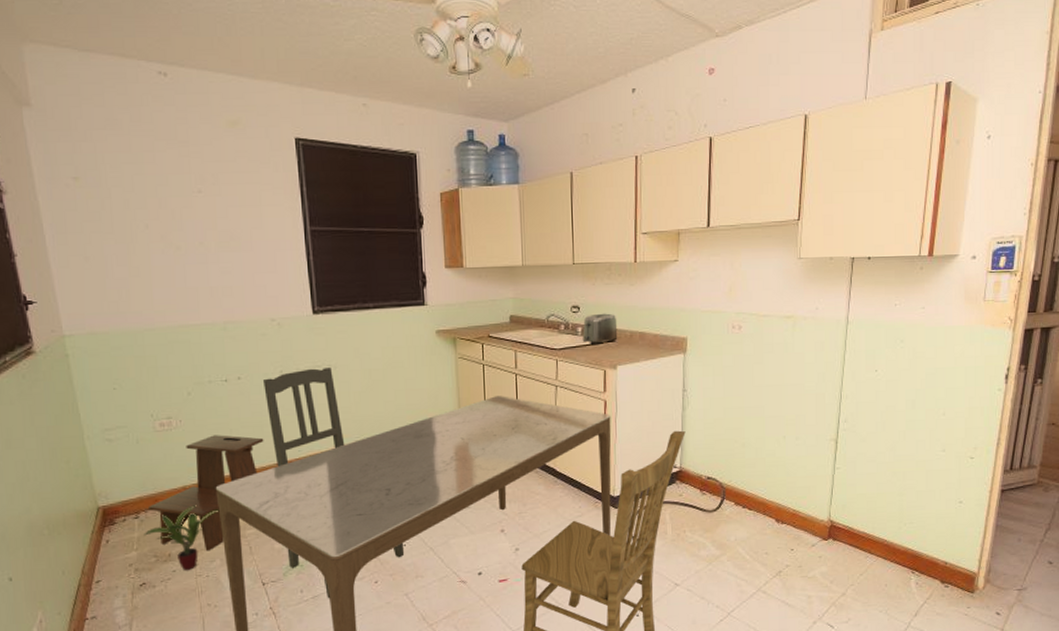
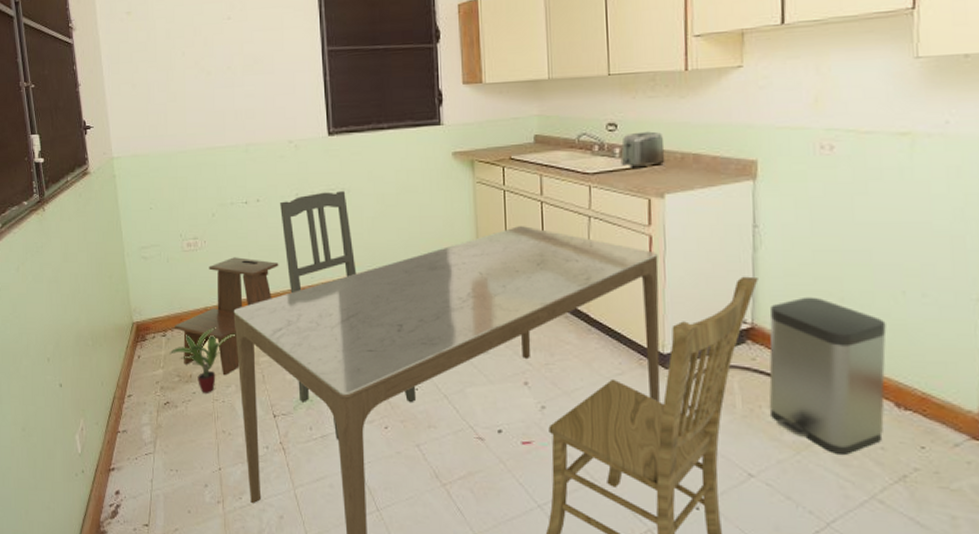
pedal bin: none [691,444,772,561] -> present [769,297,887,455]

